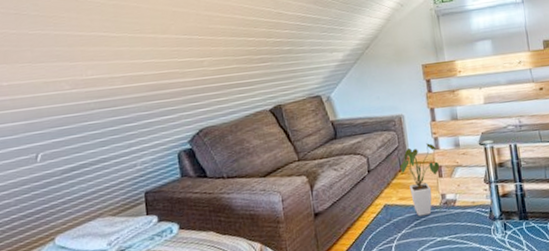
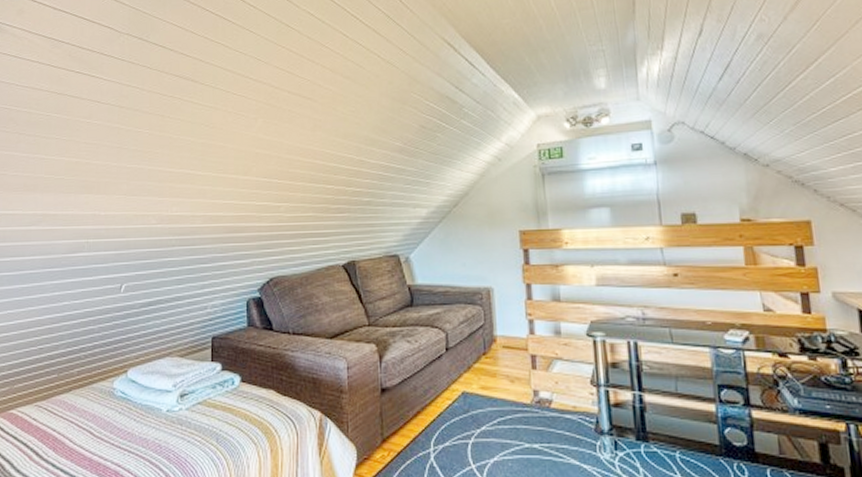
house plant: present [399,143,440,217] -> none [484,325,534,413]

